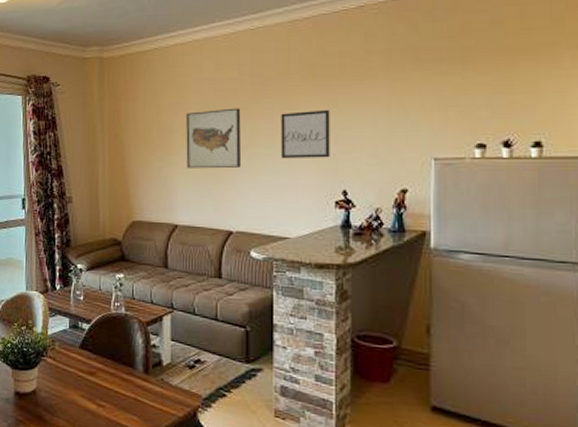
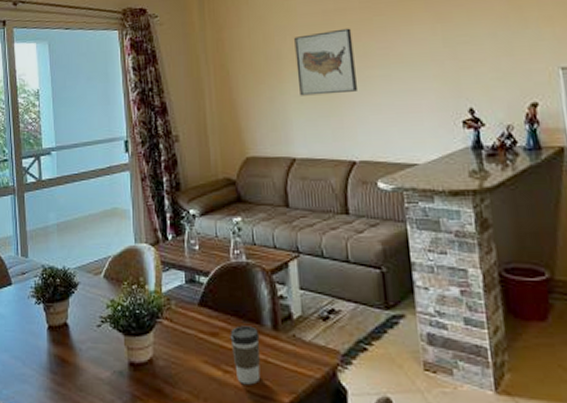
coffee cup: none [105,367,132,418] -> present [230,325,261,385]
wall art: present [280,109,330,159] -> none [394,23,451,79]

